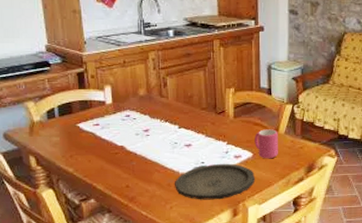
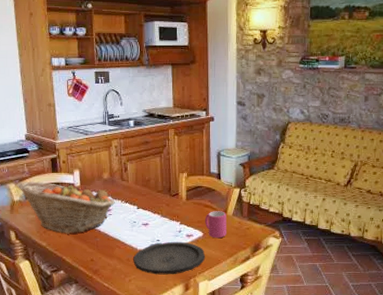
fruit basket: none [36,99,153,158] -> present [17,181,115,234]

